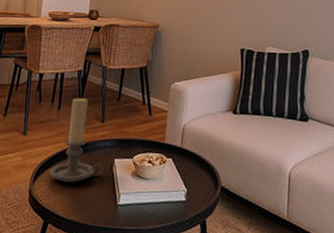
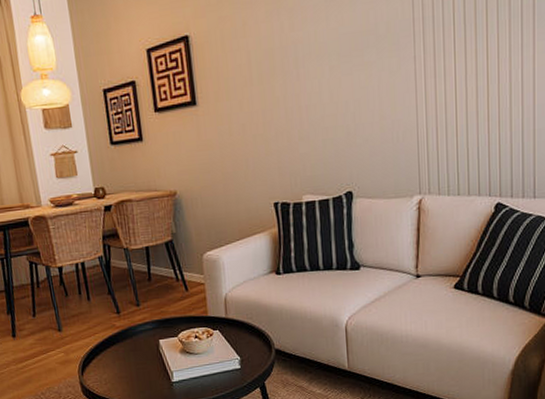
candle holder: present [49,97,104,183] -> none [95,284,150,370]

